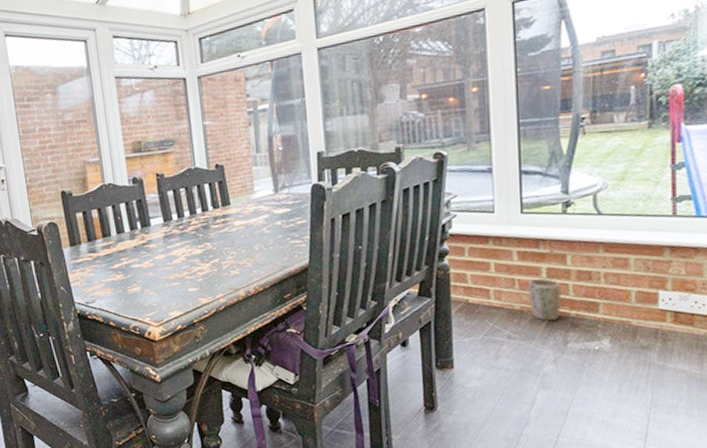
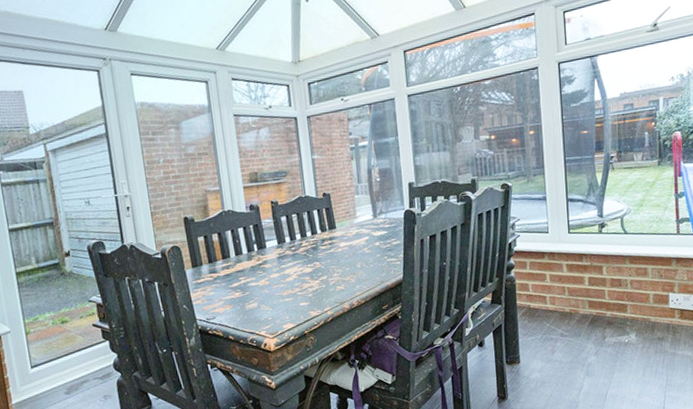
plant pot: present [529,278,562,321] -> none [575,286,600,321]

